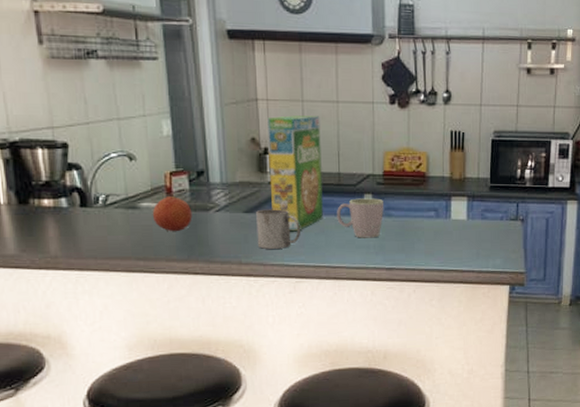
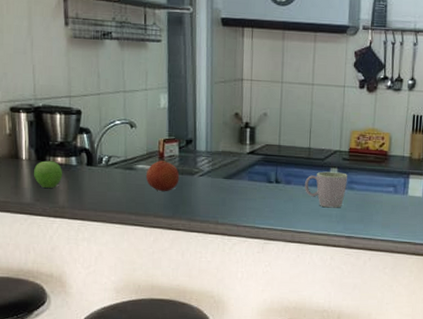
fruit: none [16,204,52,236] -> present [34,160,63,188]
mug: present [256,209,301,249] -> none [233,176,273,213]
cereal box: present [266,115,323,232] -> none [248,95,296,198]

